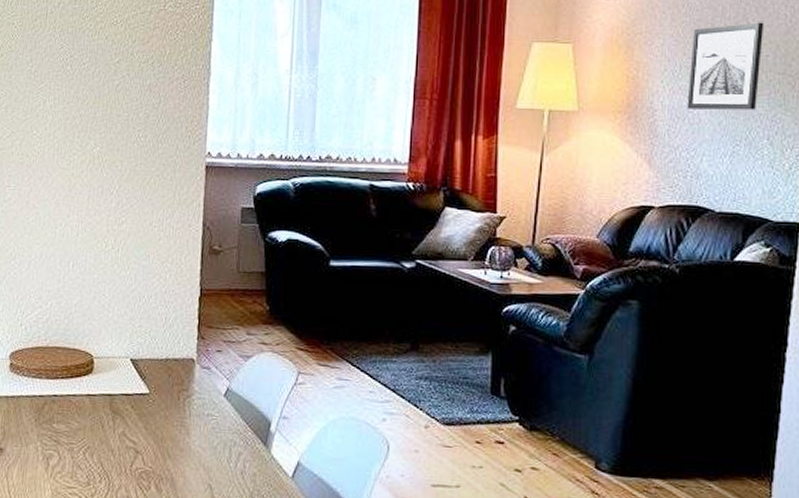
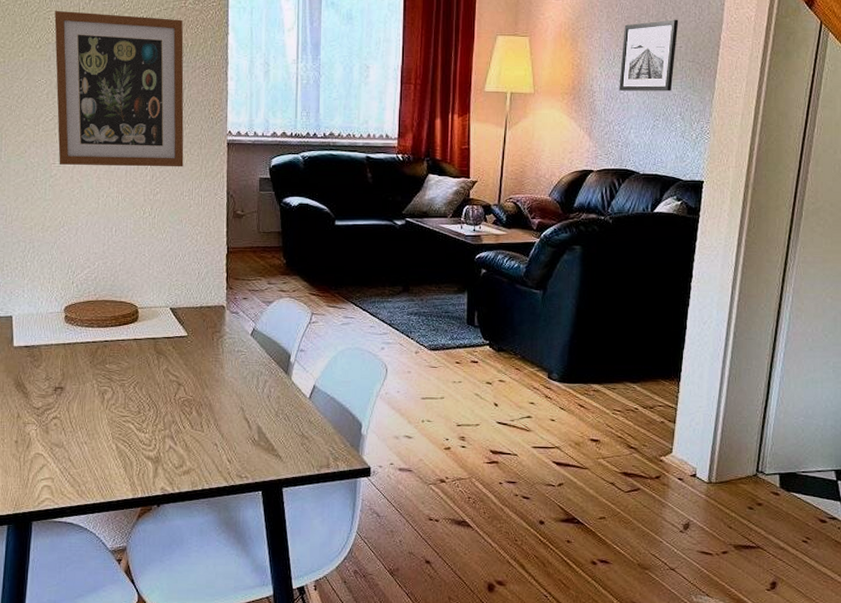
picture frame: none [14,15,161,193] -> present [54,11,184,167]

